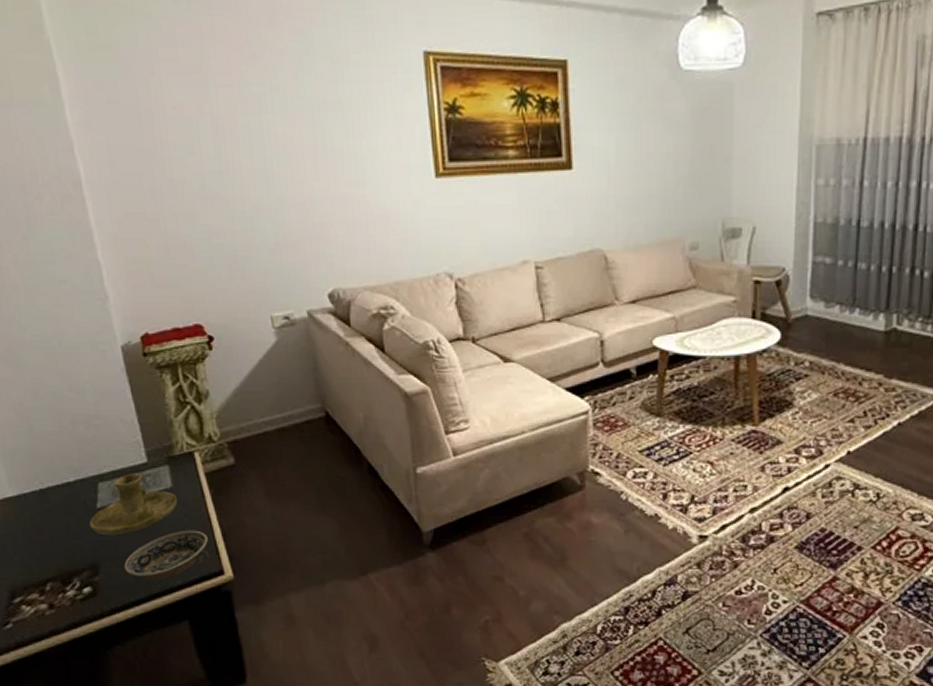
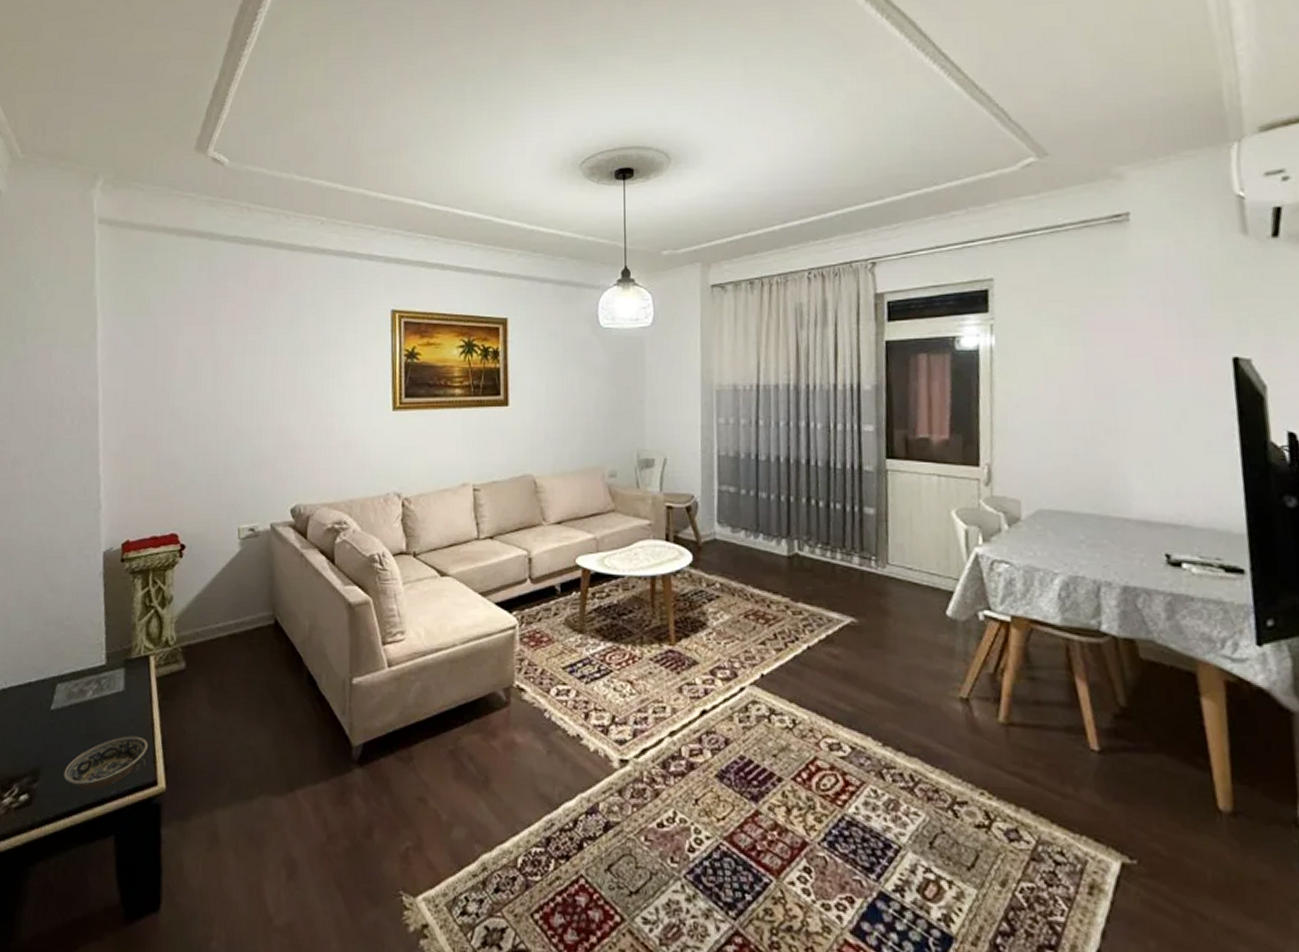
candle holder: present [89,473,177,536] -> none [40,675,126,740]

